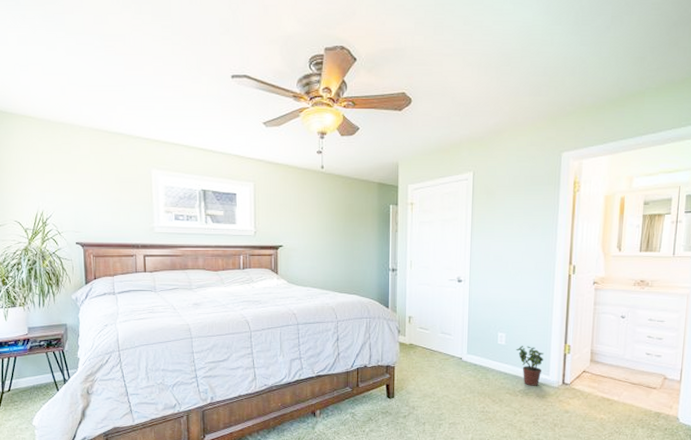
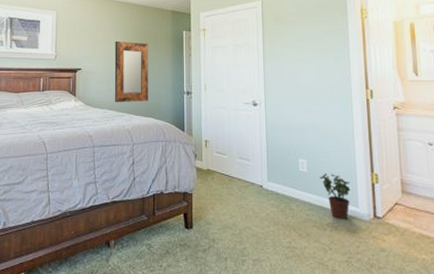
home mirror: none [318,216,354,281] -> present [114,42,149,103]

